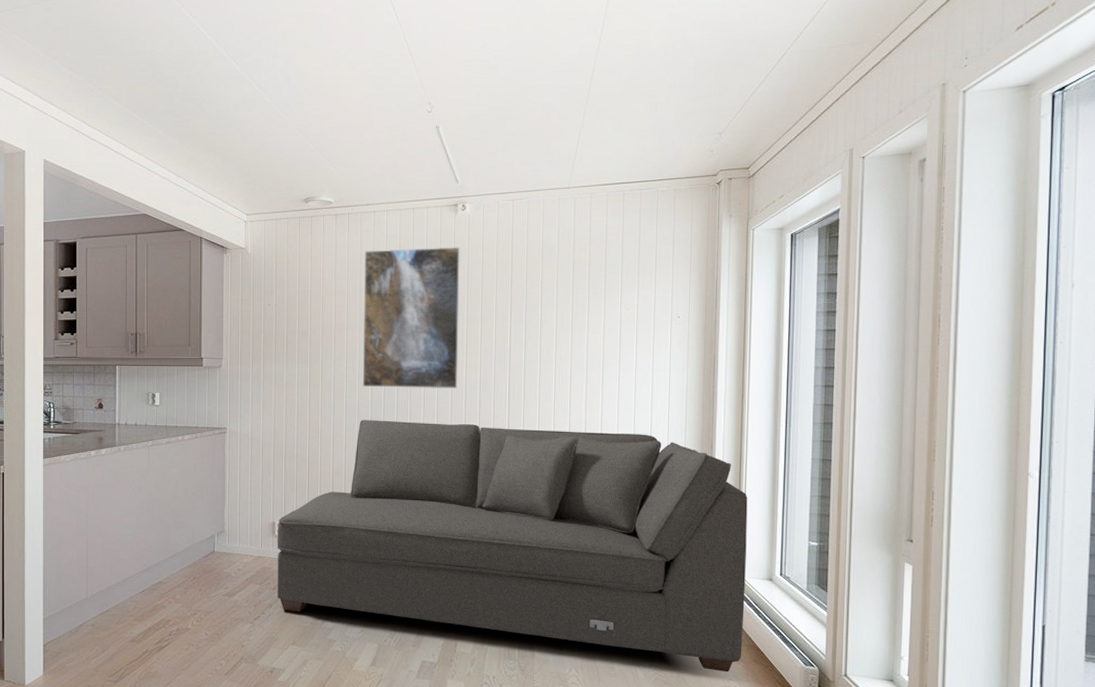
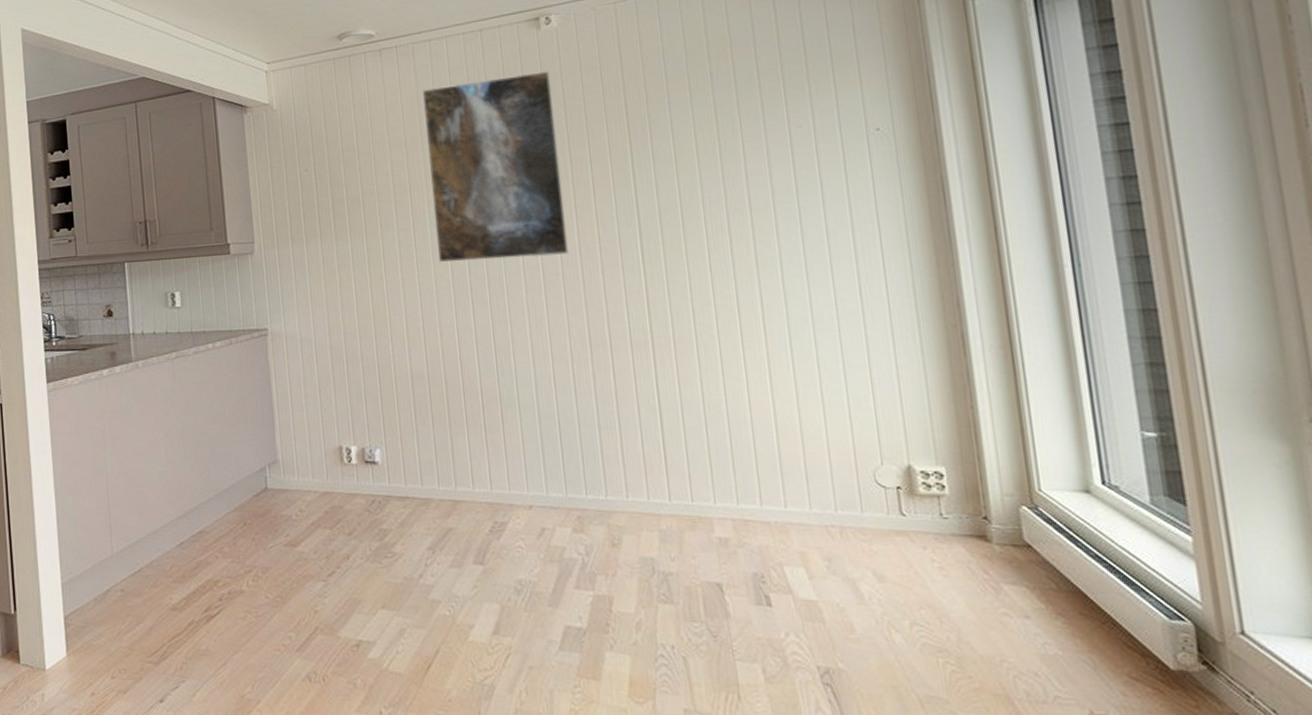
sofa: present [277,420,748,672] -> none [346,293,1060,633]

